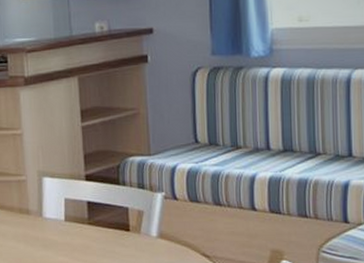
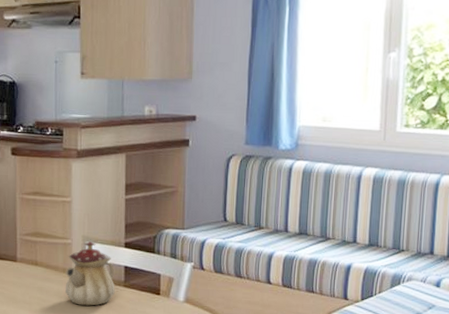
teapot: none [22,176,79,248] -> present [65,241,115,306]

